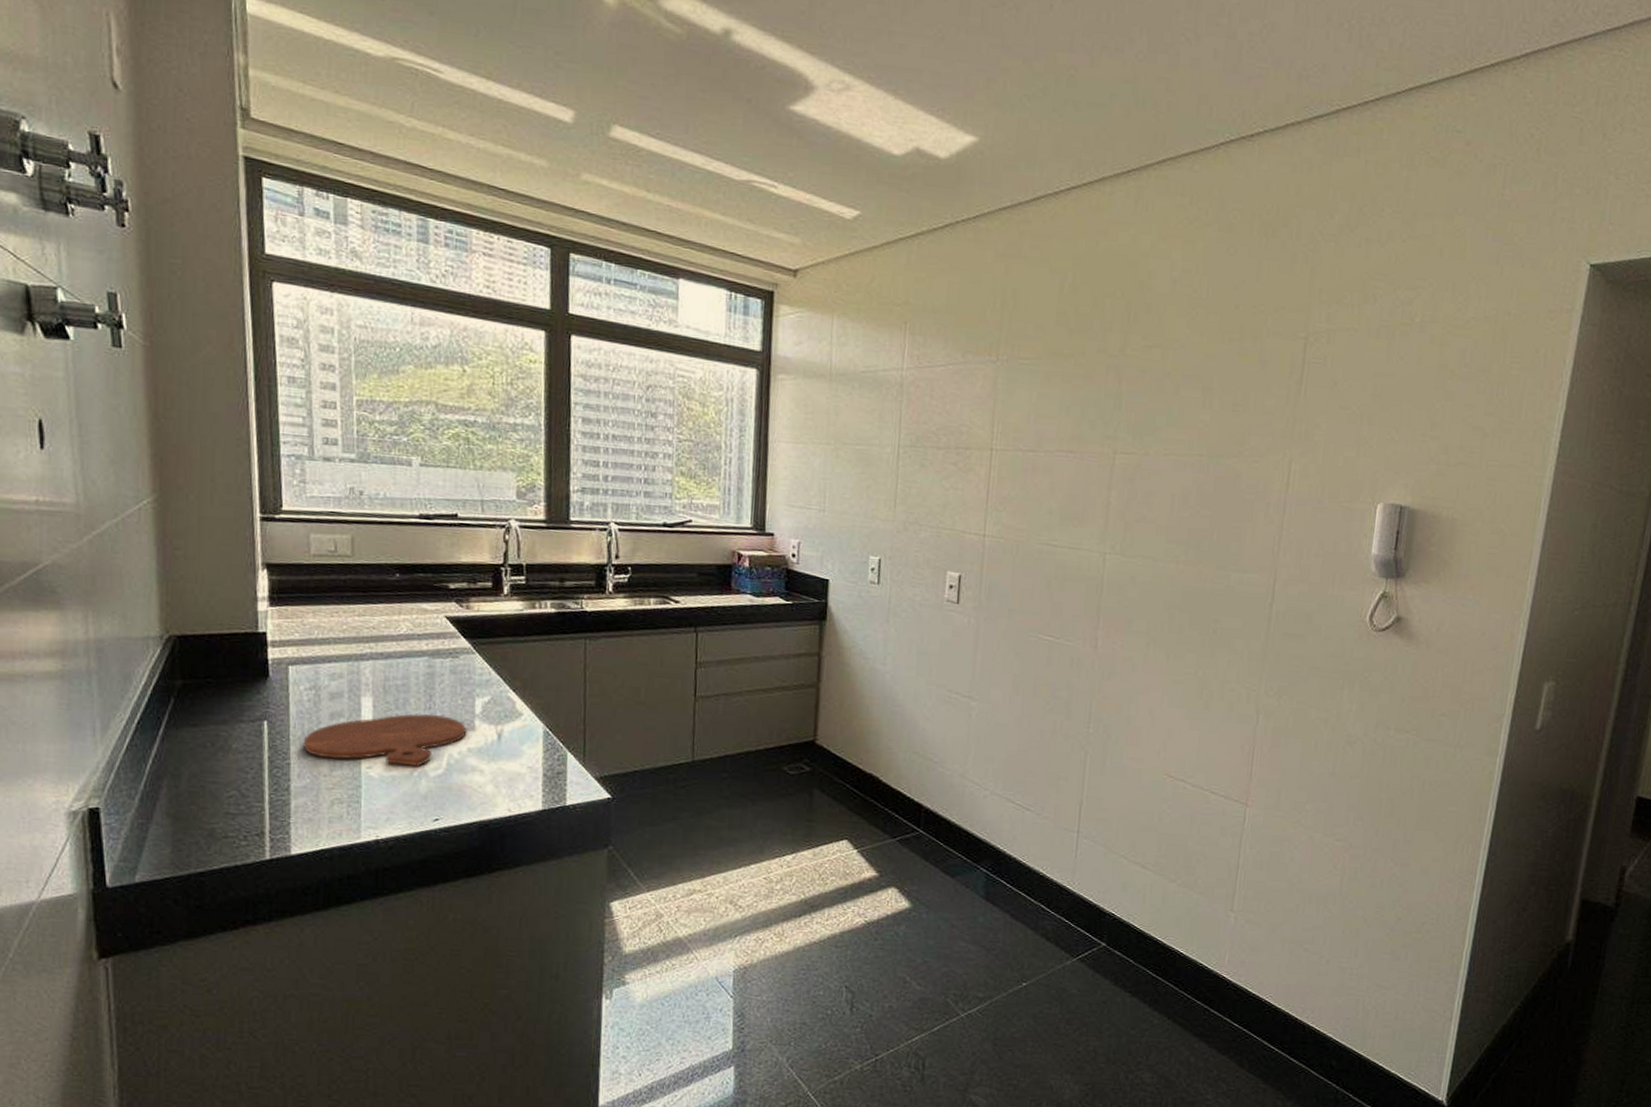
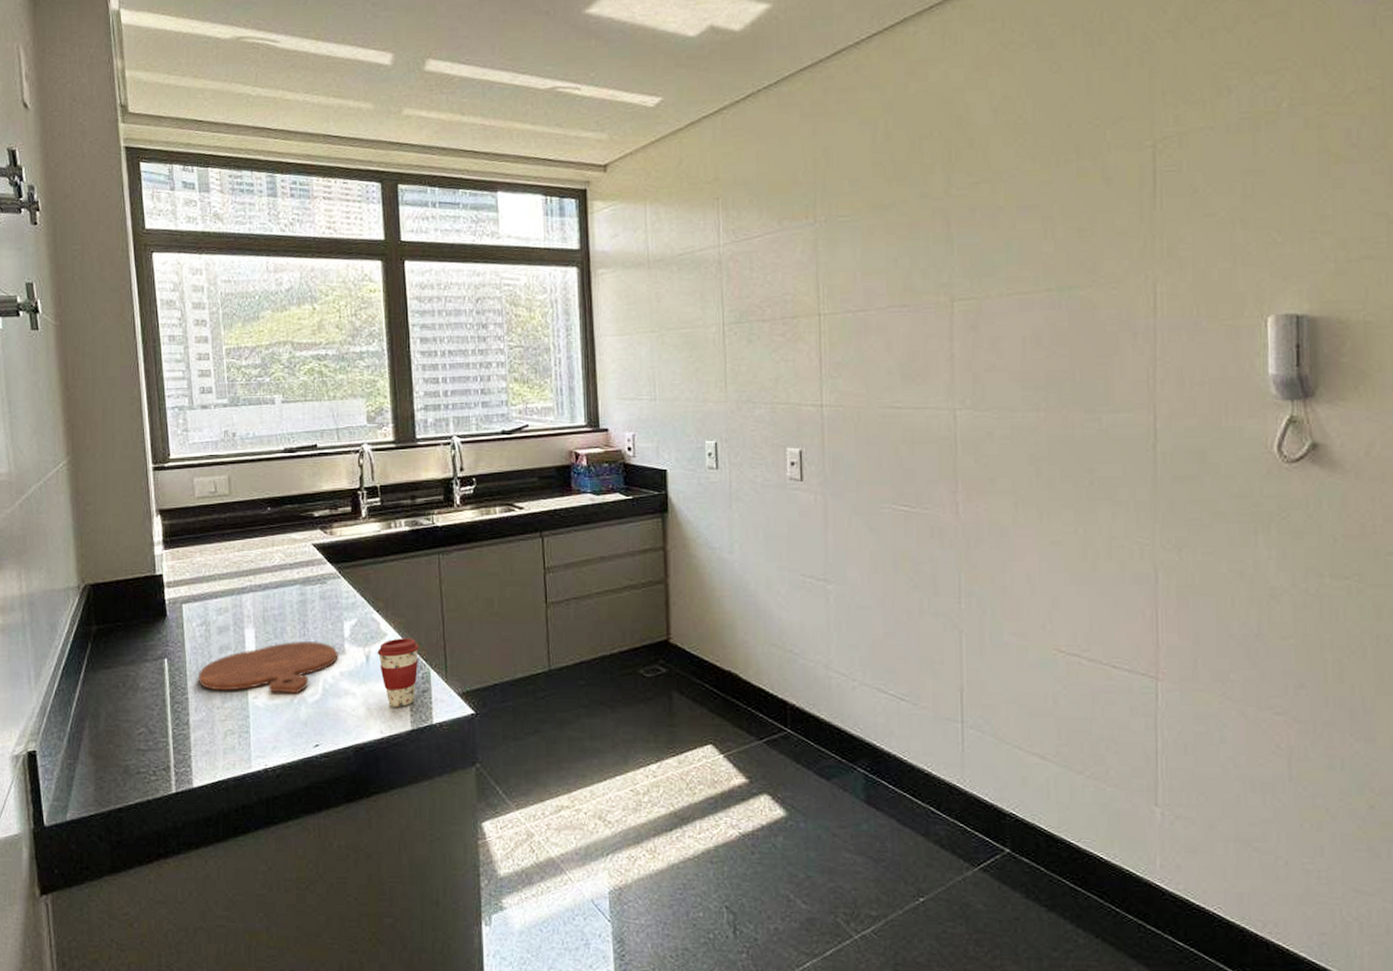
coffee cup: none [510,719,558,787] -> present [377,638,420,707]

